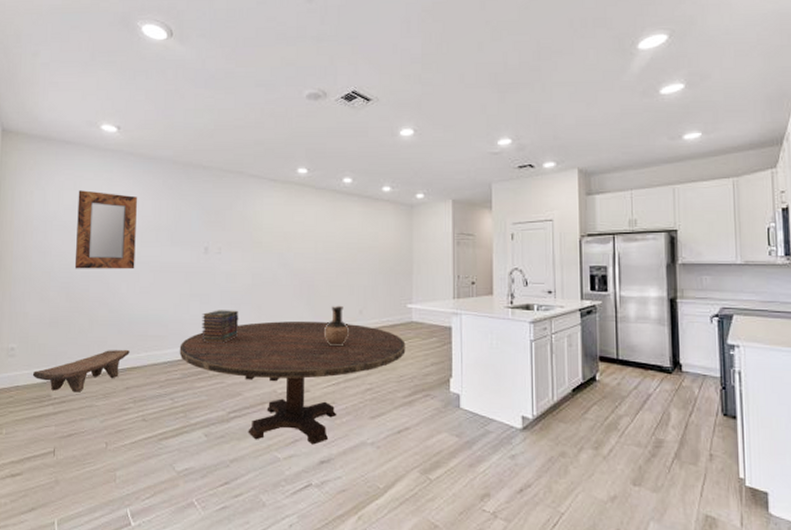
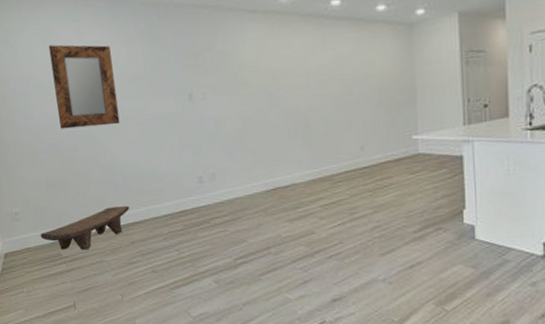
dining table: present [179,321,406,445] -> none [177,161,414,285]
book stack: present [201,310,239,343] -> none [195,157,235,193]
ceramic jug: present [324,305,349,347] -> none [324,142,351,187]

